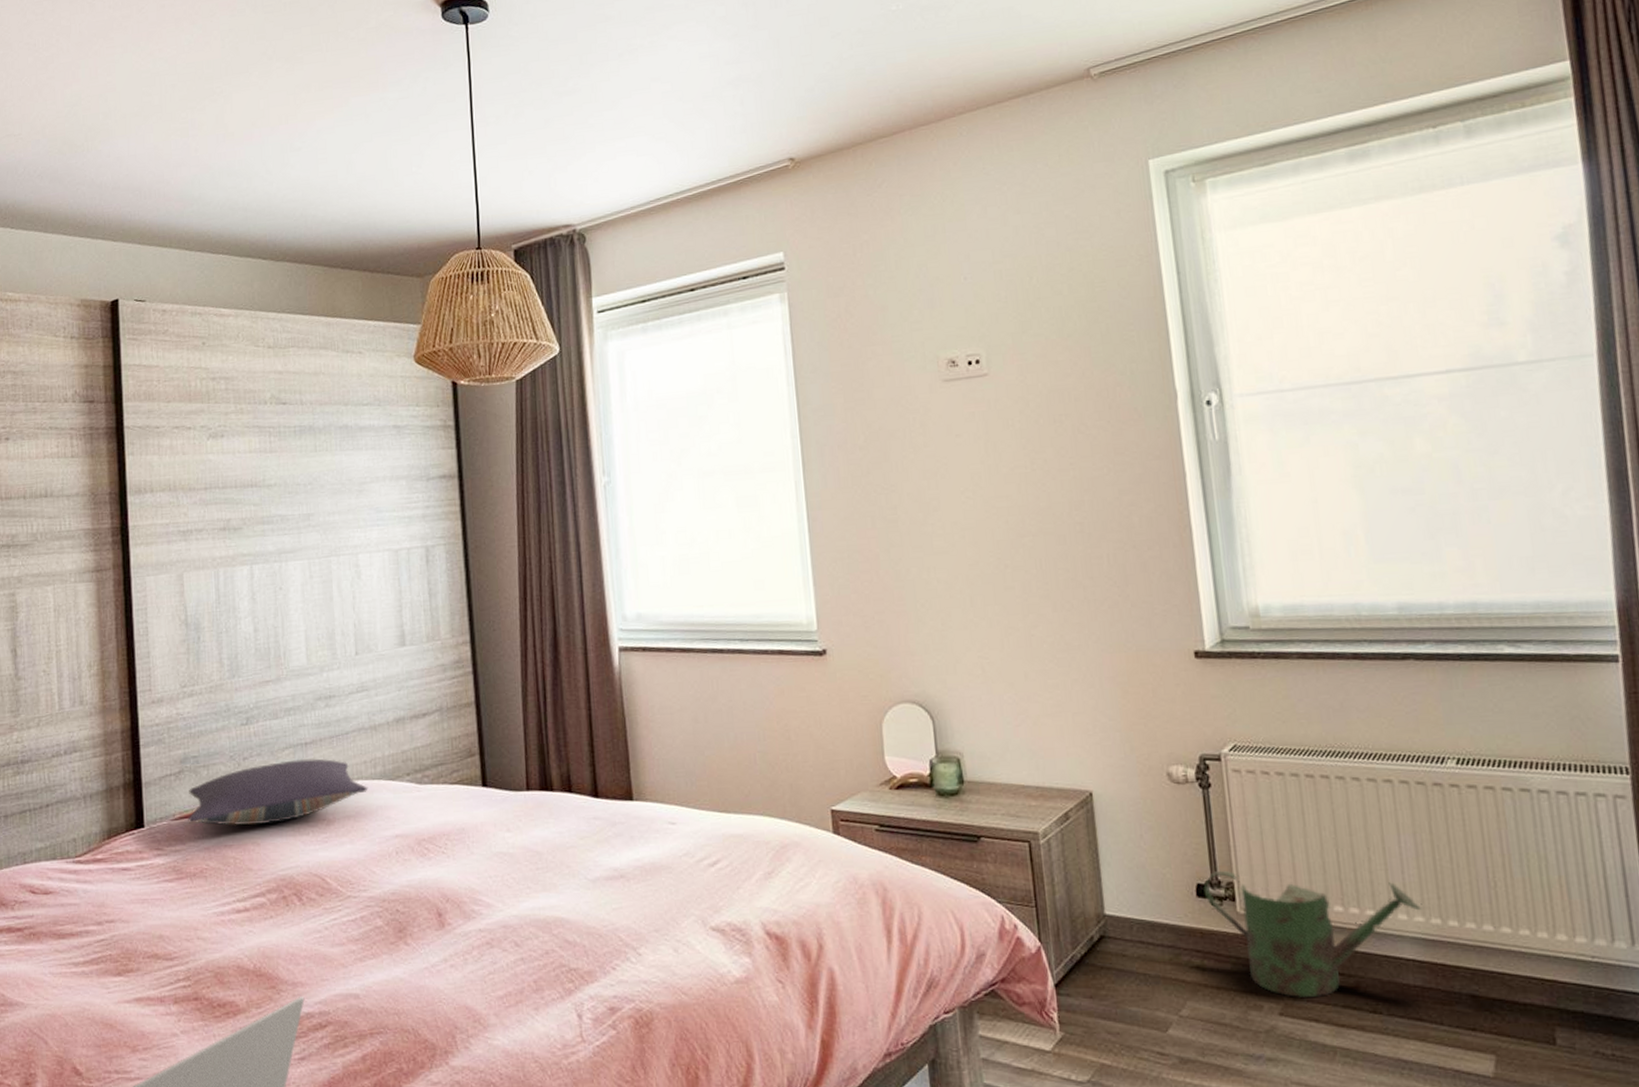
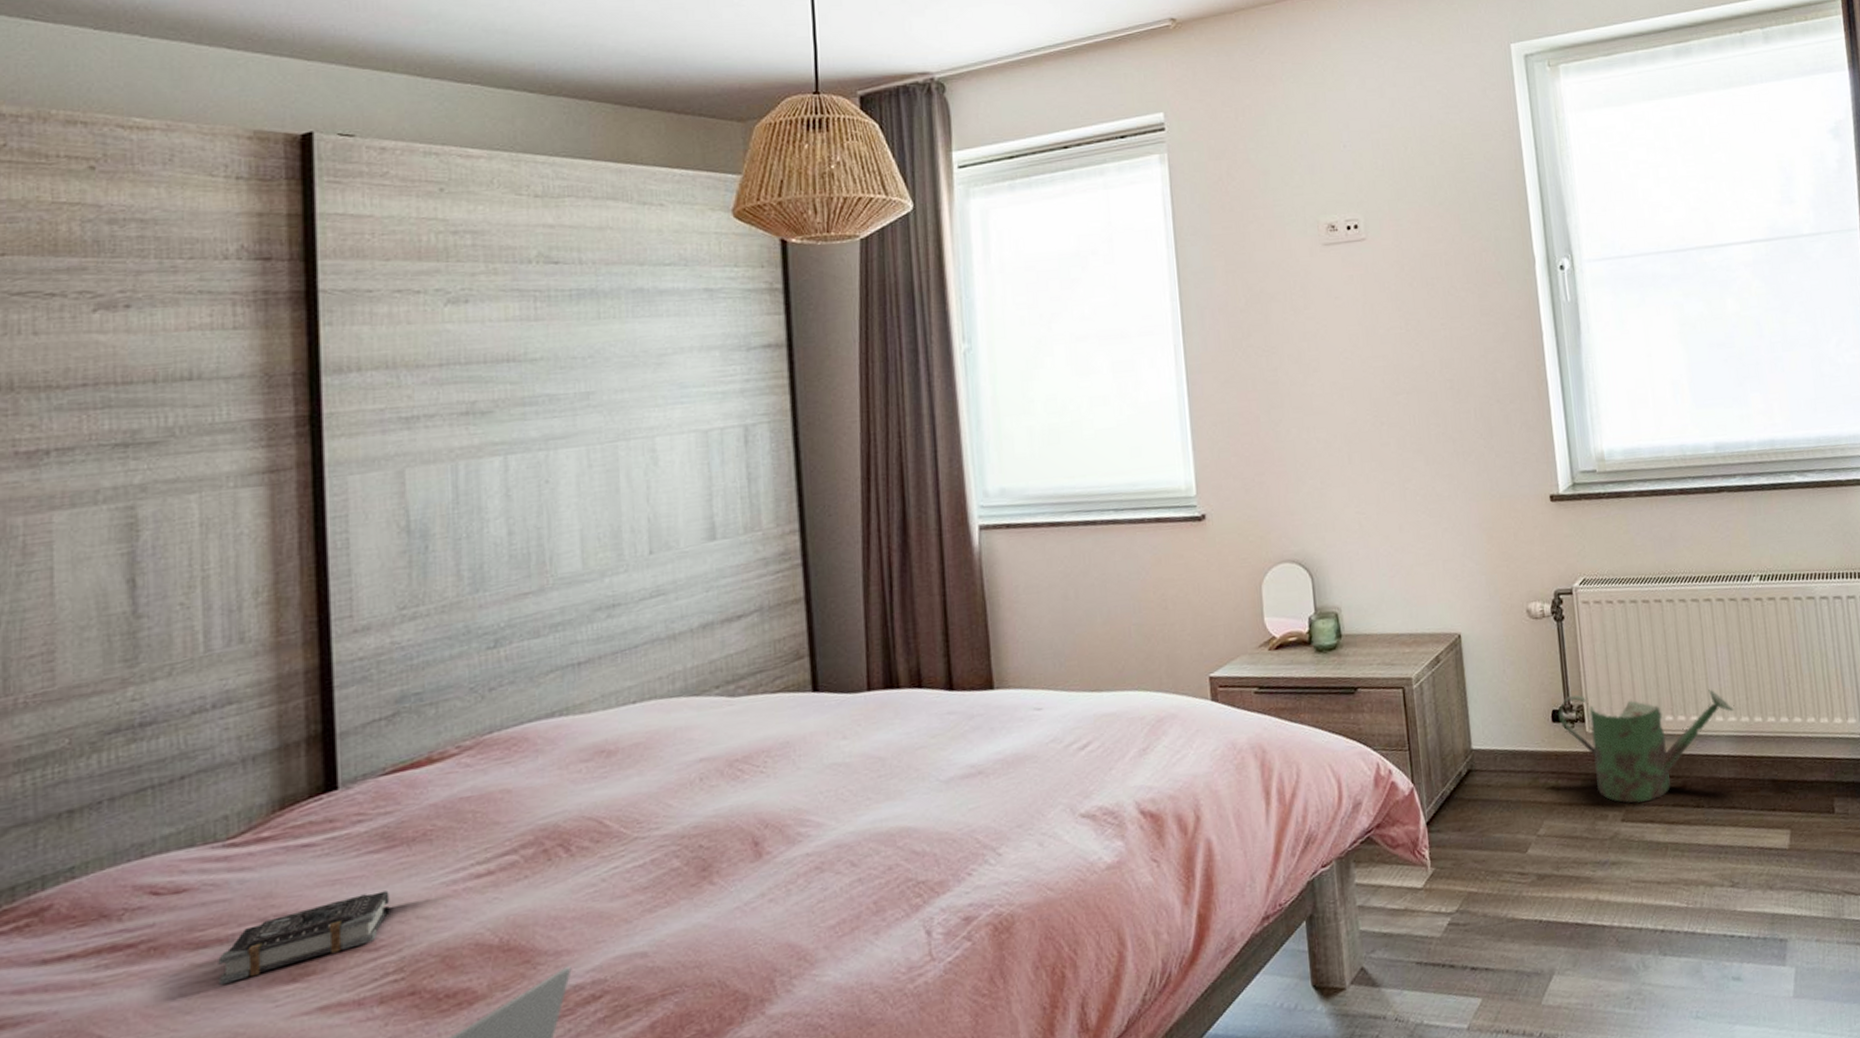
book: none [72,913,180,969] -> present [218,890,390,985]
pillow: present [188,758,368,826] -> none [405,678,664,777]

